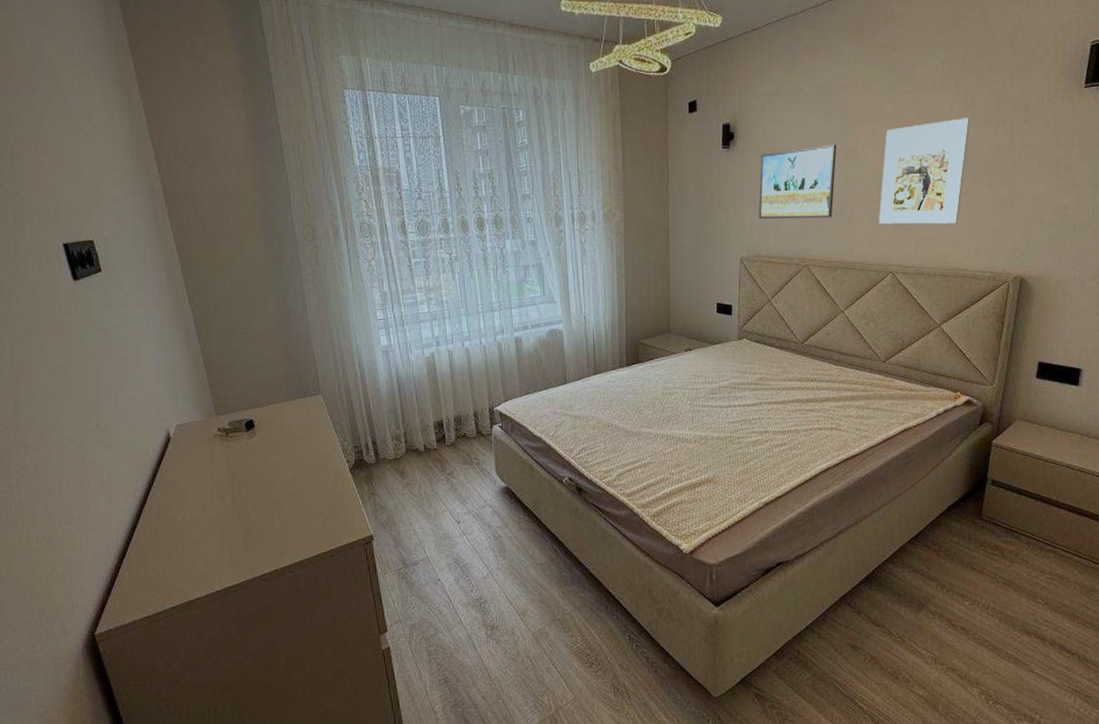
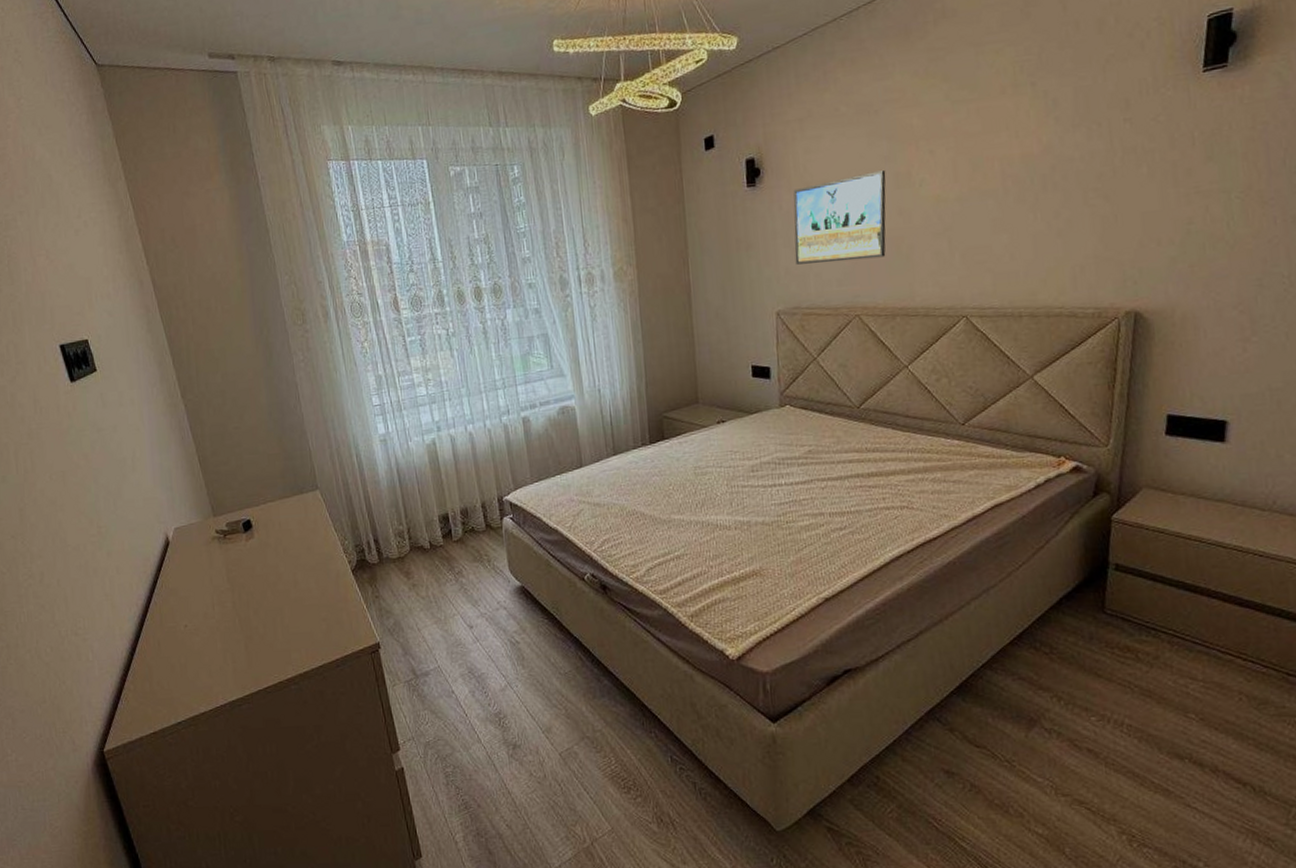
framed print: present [879,118,971,224] -> none [944,123,1054,260]

